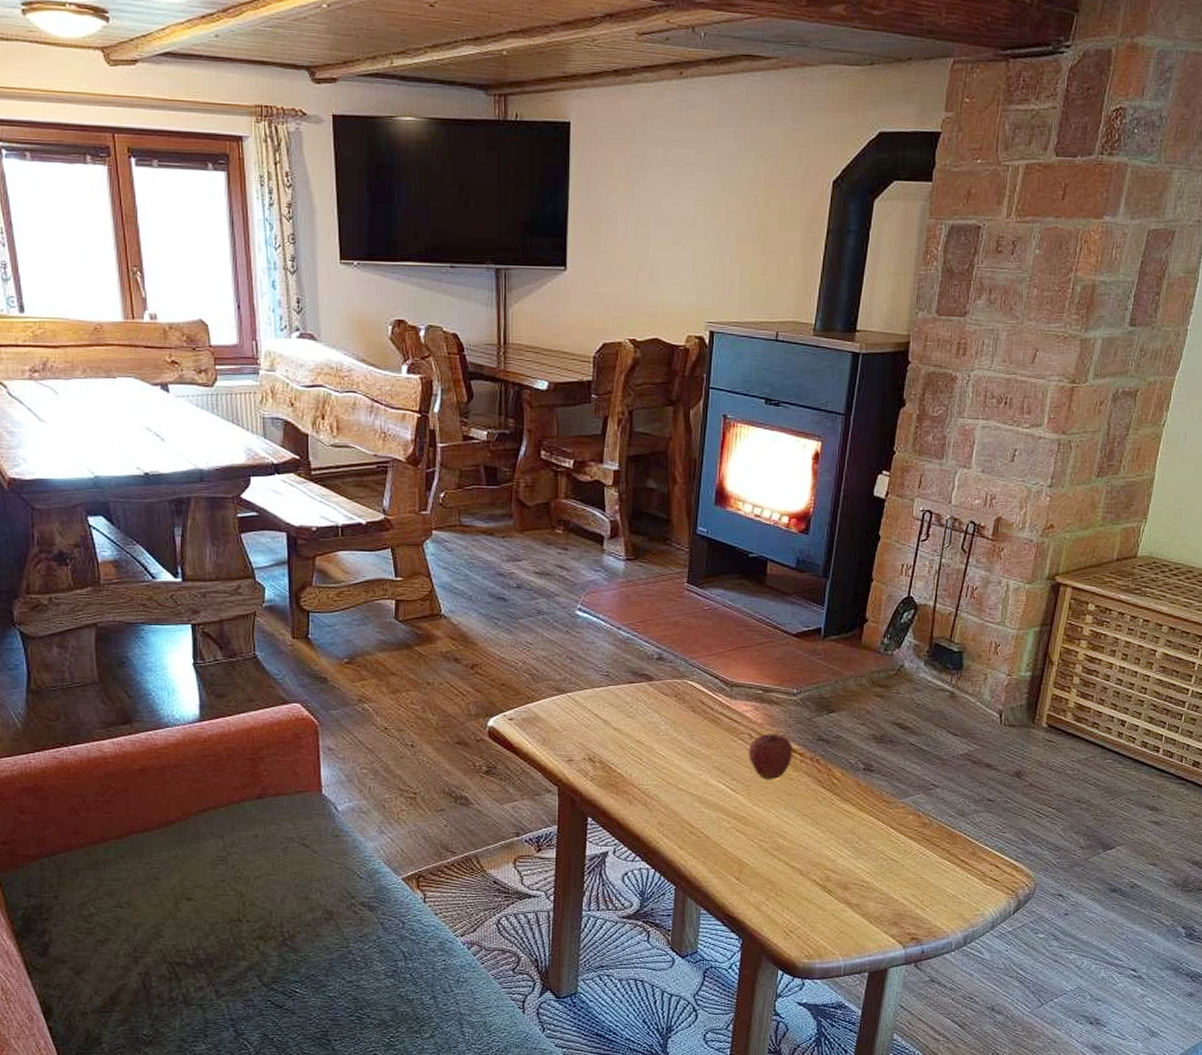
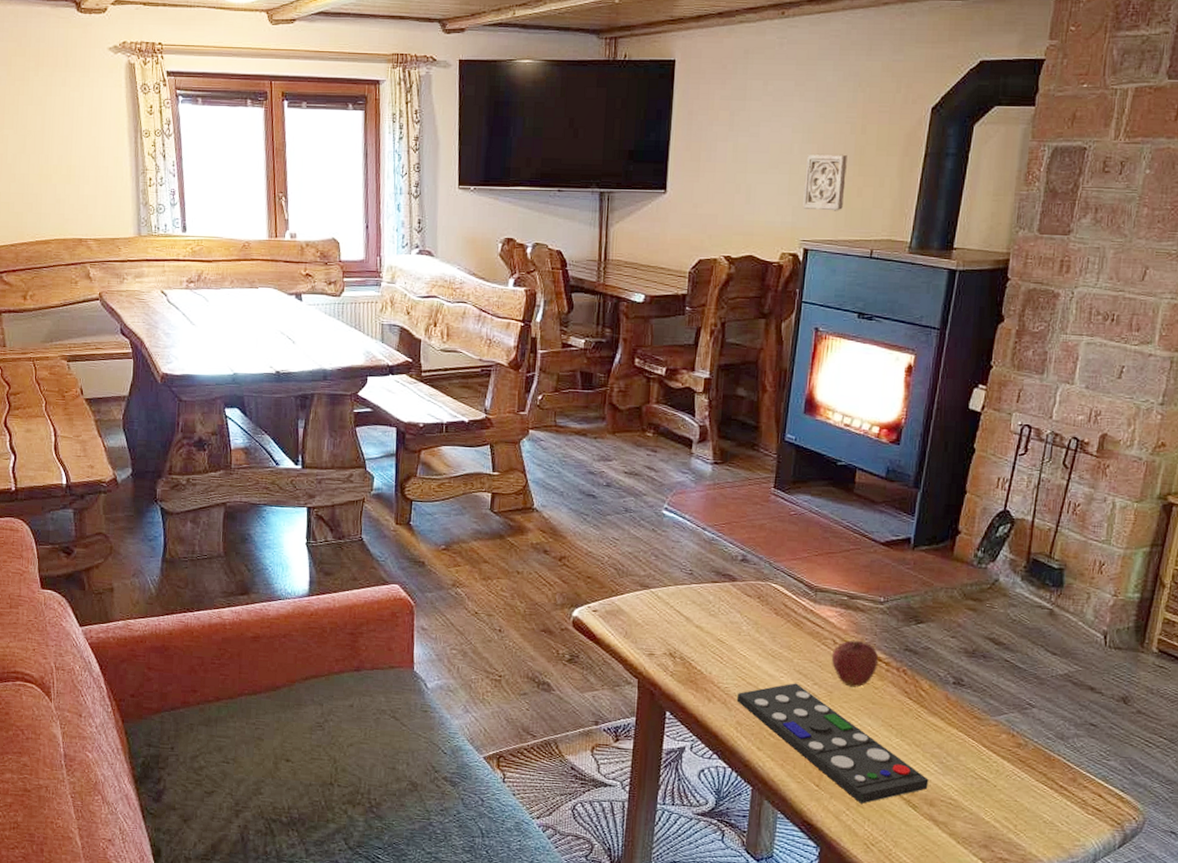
remote control: none [658,780,842,893] -> present [737,683,929,804]
wall ornament: none [707,228,751,291] -> present [803,153,847,211]

